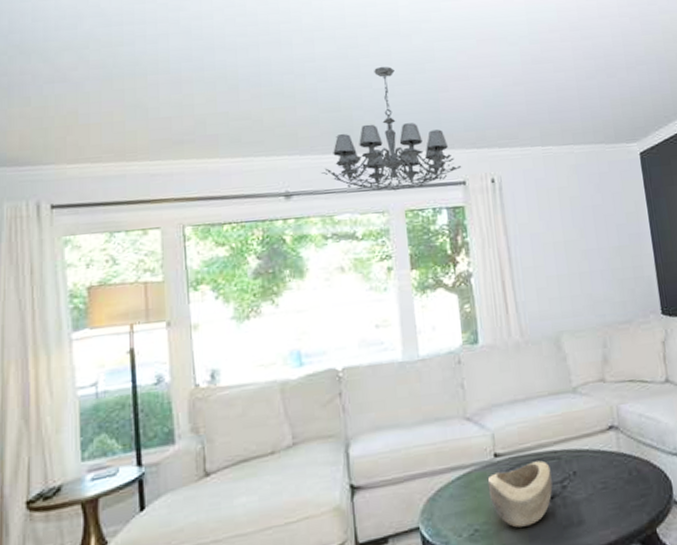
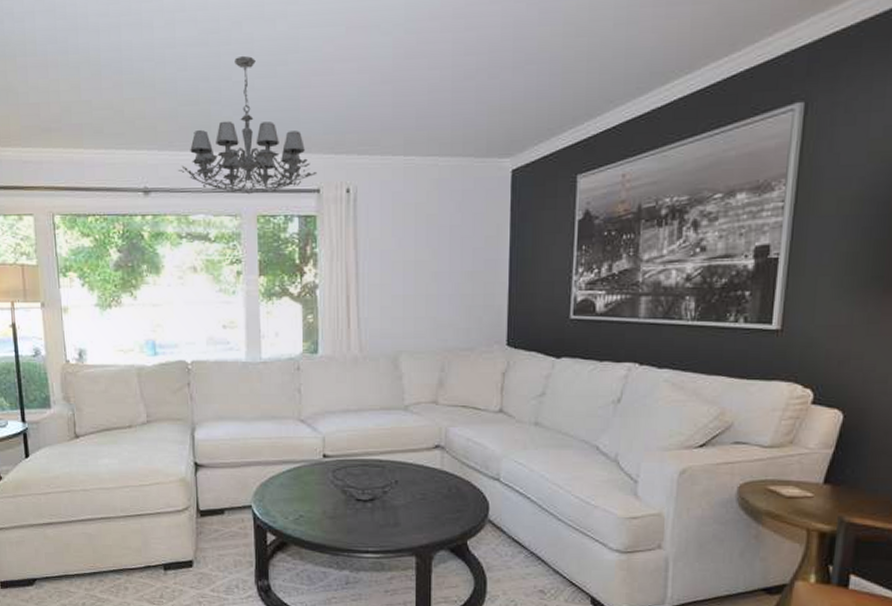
decorative bowl: present [487,460,553,528] -> none [315,466,374,520]

